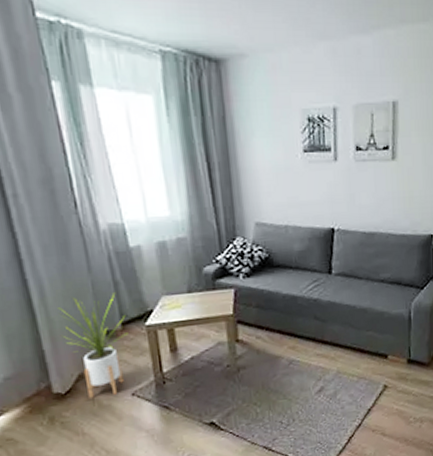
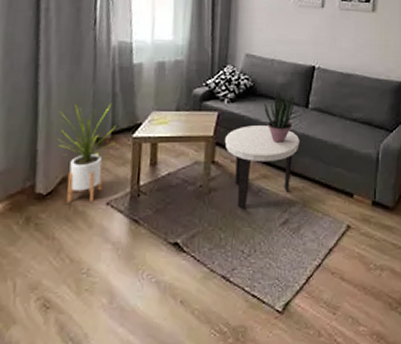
side table: none [245,297,327,383] -> present [224,125,300,209]
potted plant: none [282,259,317,314] -> present [263,91,295,143]

